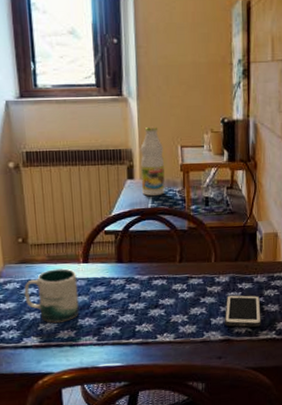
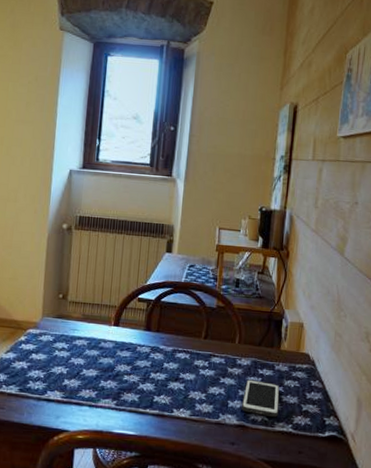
mug: present [24,268,79,323] -> none [55,328,107,381]
bottle: present [140,126,165,196] -> none [177,206,203,271]

